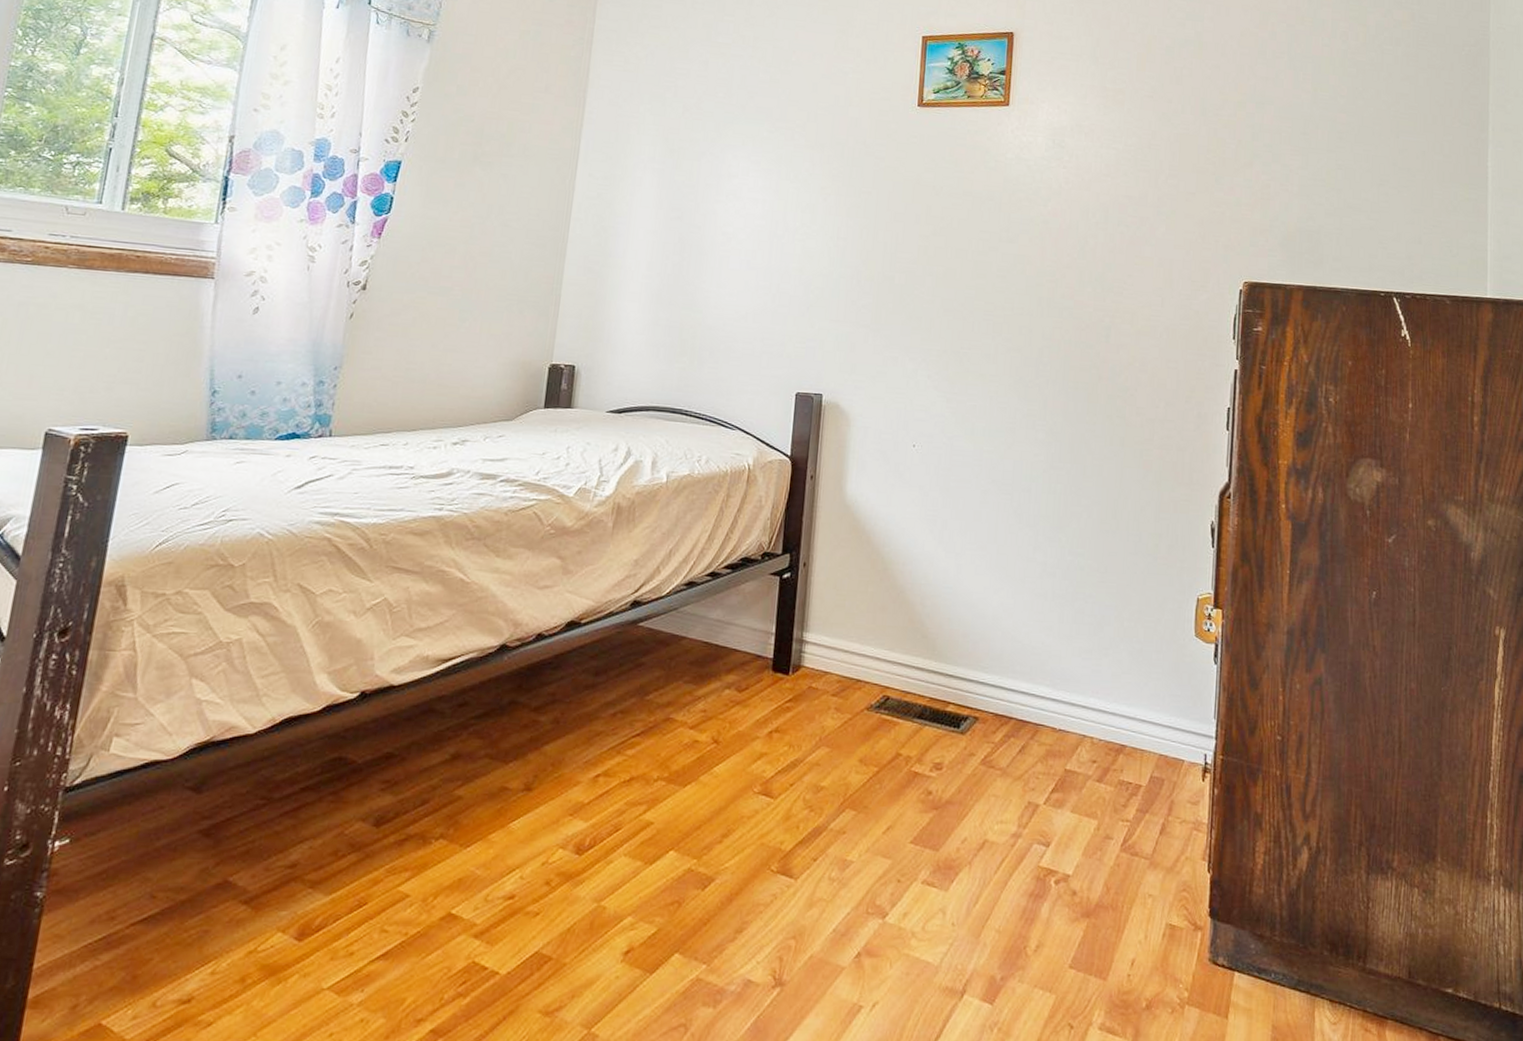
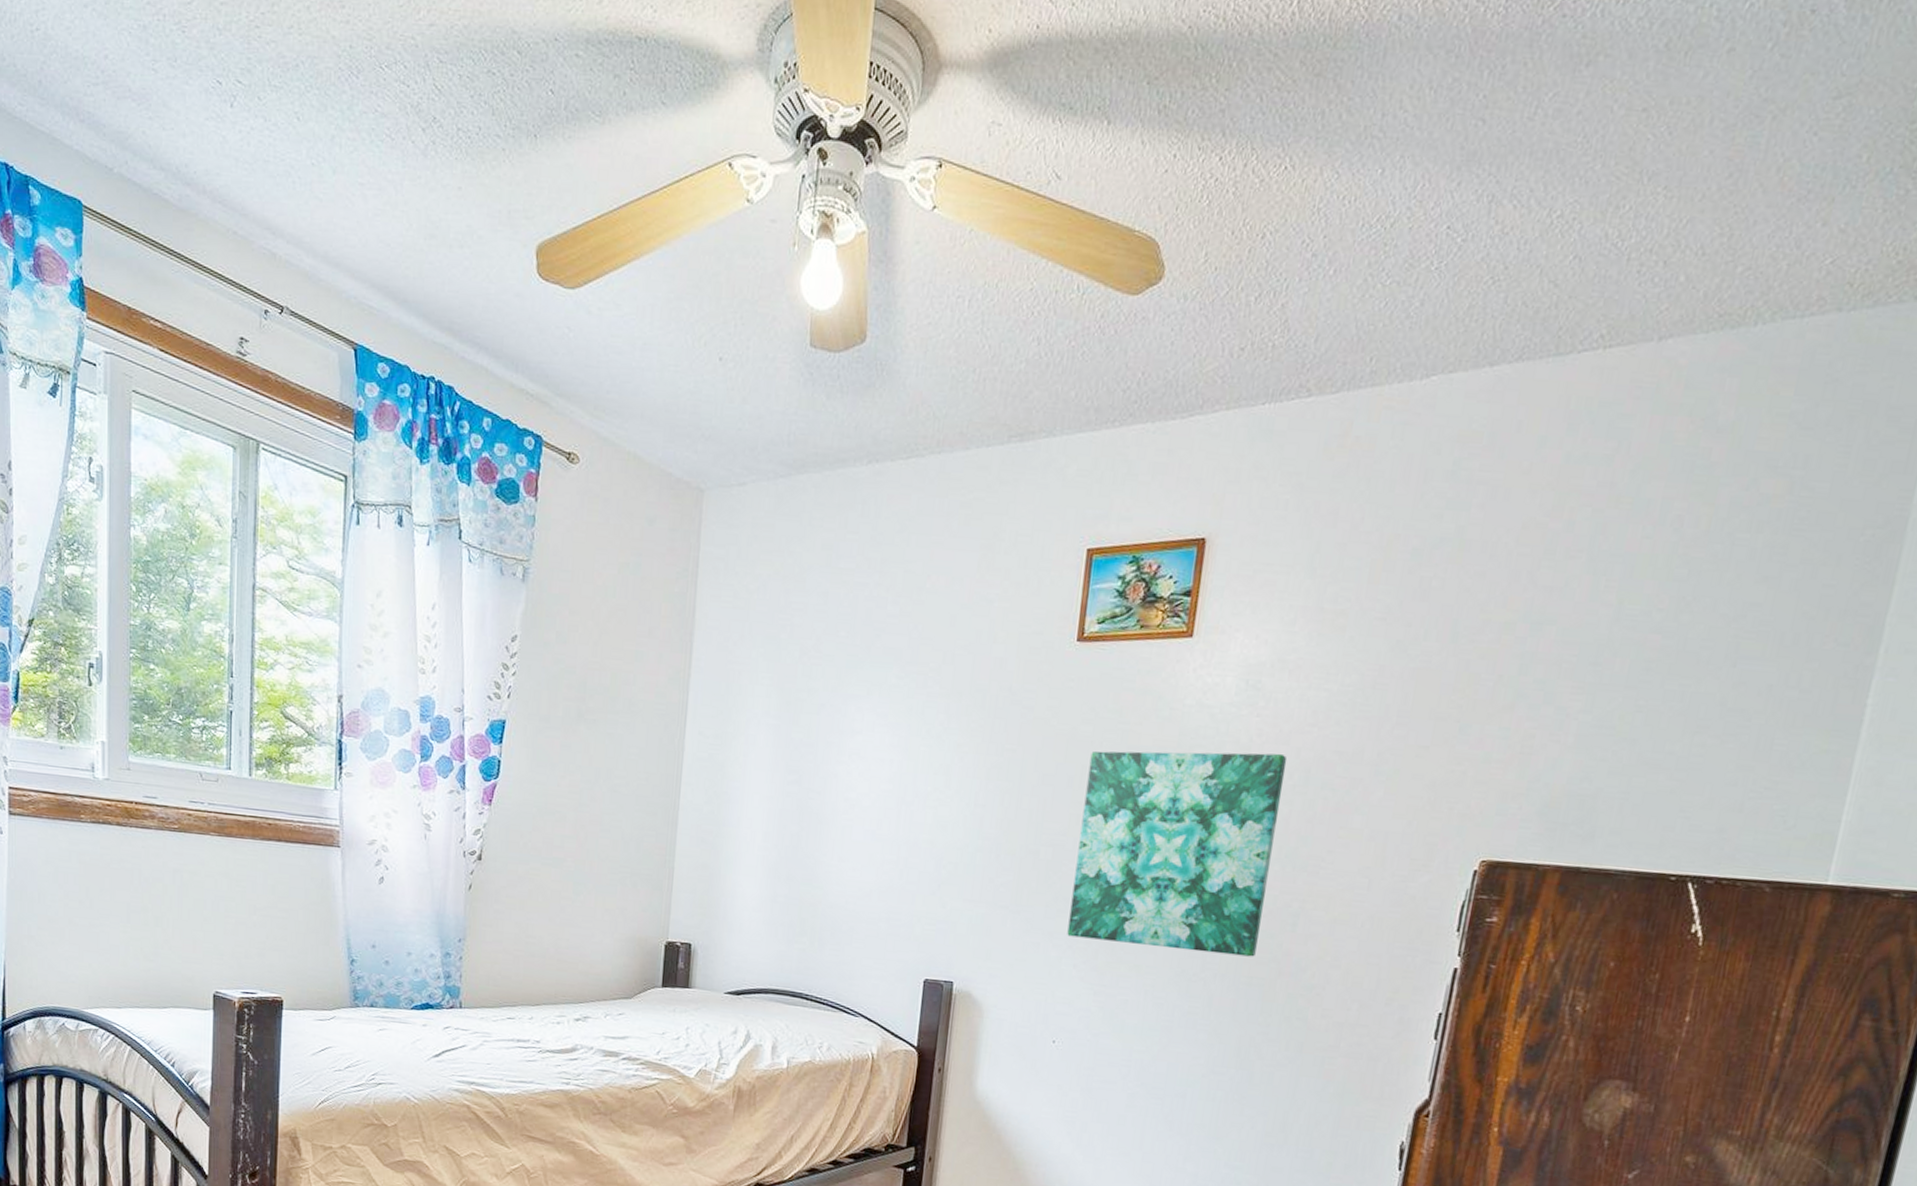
wall art: none [921,194,1090,365] -> present [1067,751,1287,957]

